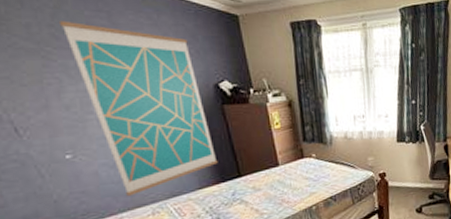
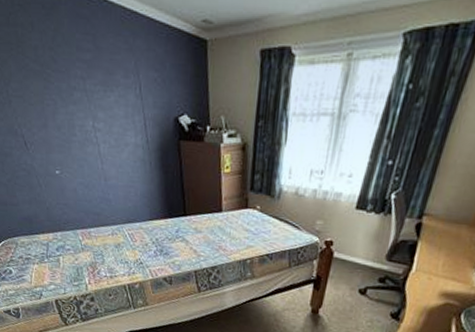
wall art: present [58,20,218,197] -> none [56,43,168,216]

